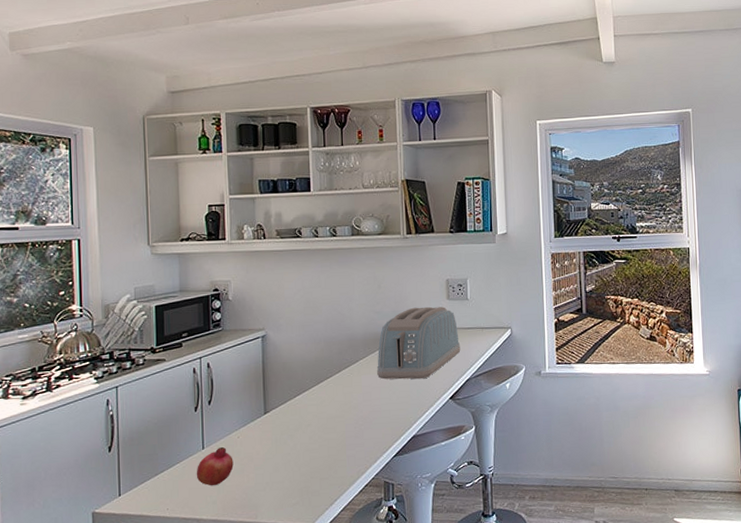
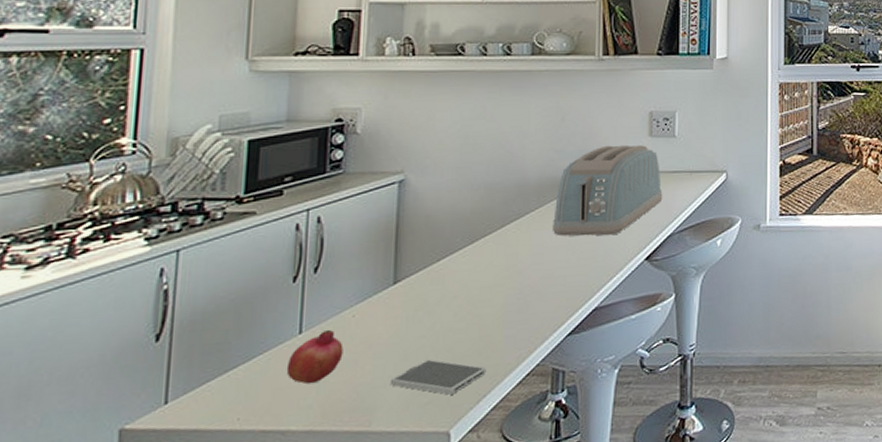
smartphone: none [267,471,336,498] -> present [389,359,487,395]

